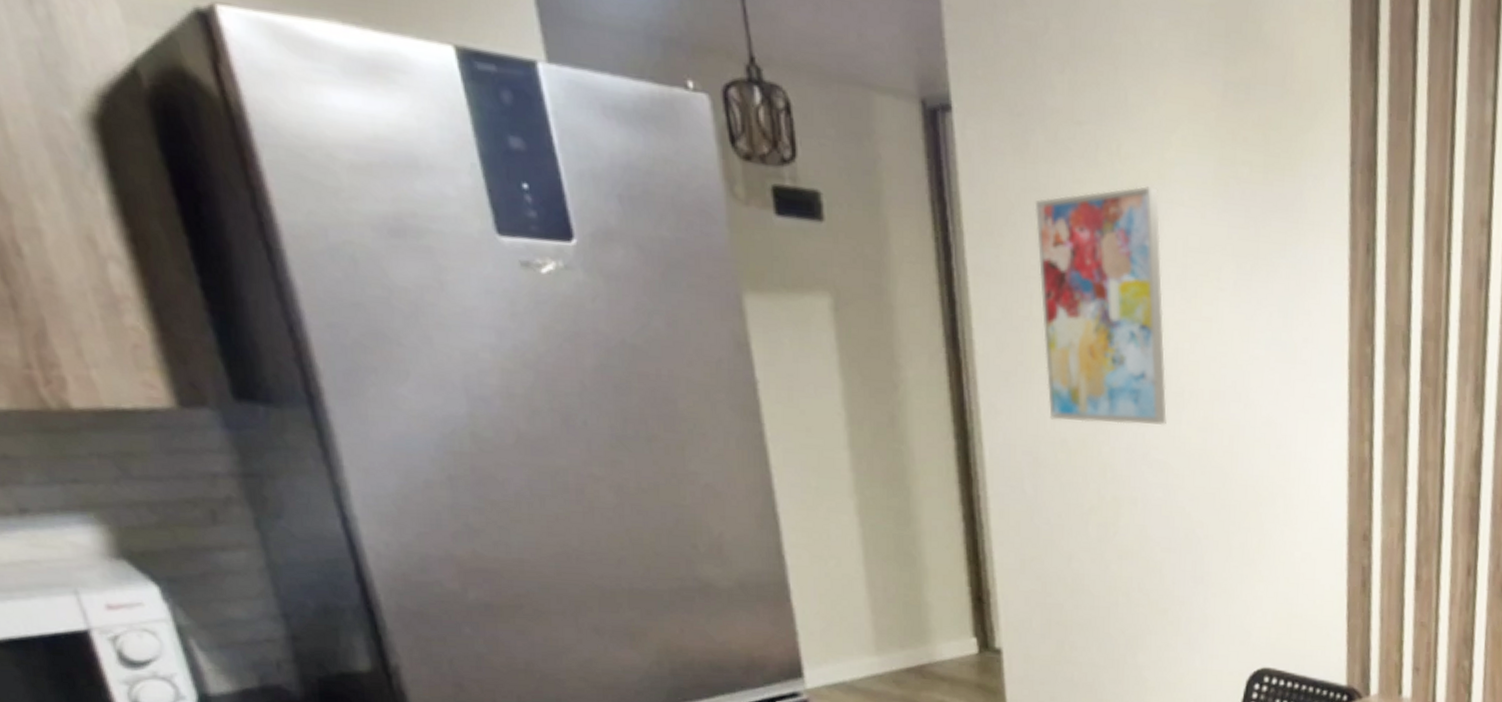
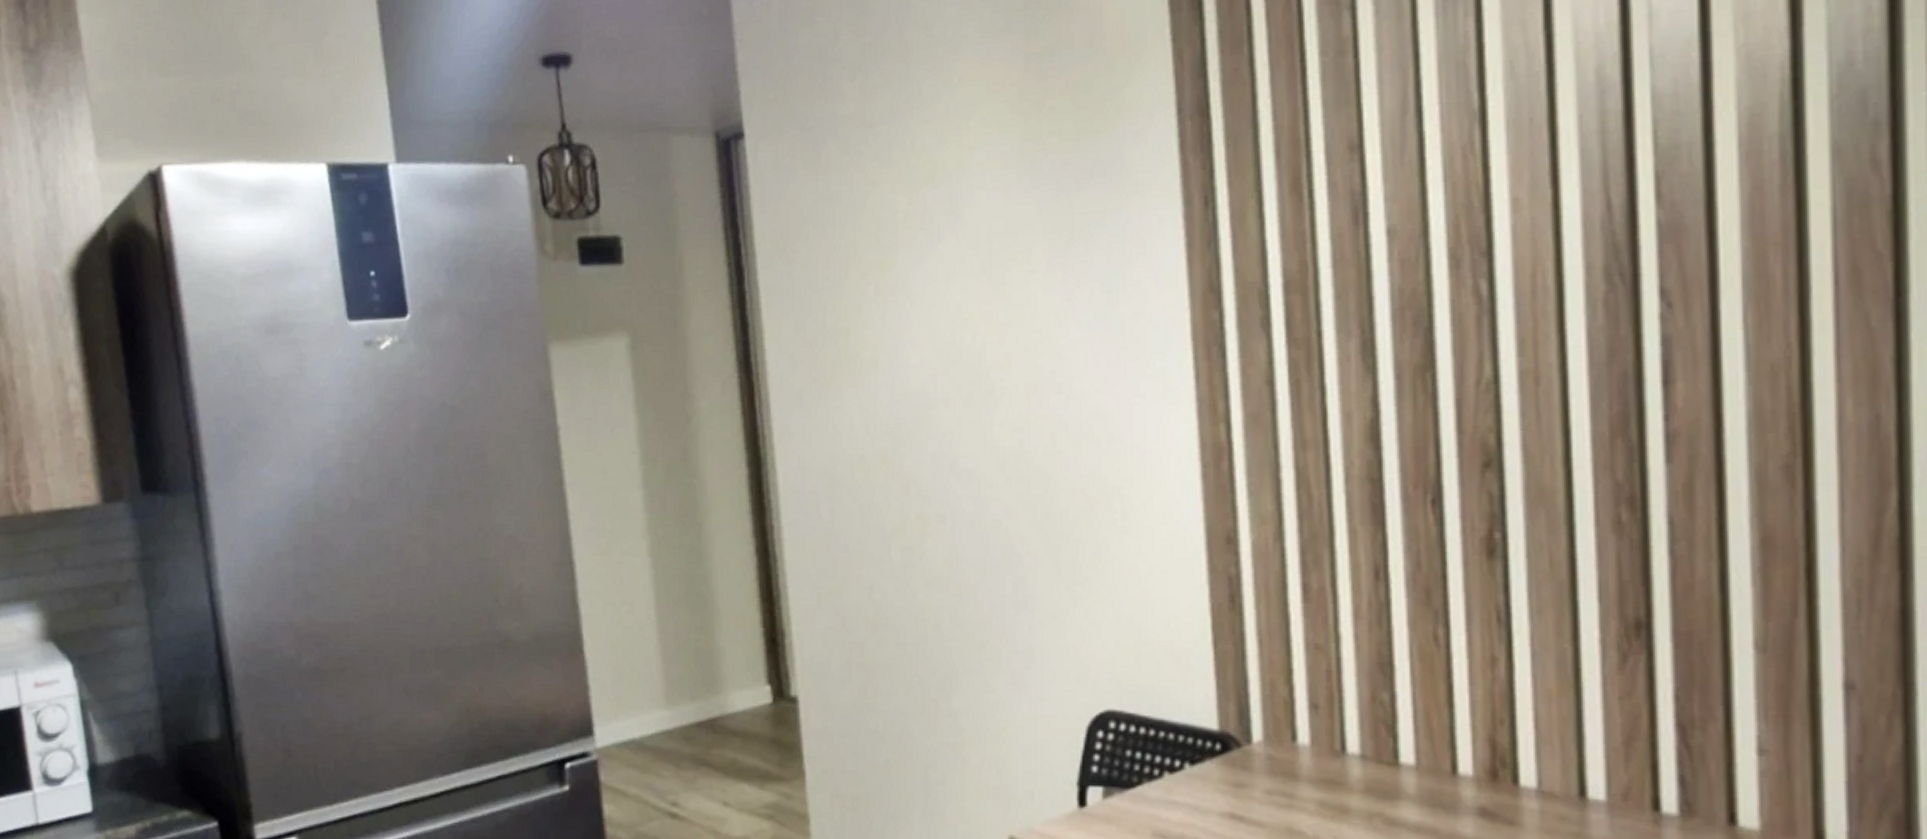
wall art: present [1034,185,1167,425] -> none [827,175,976,436]

